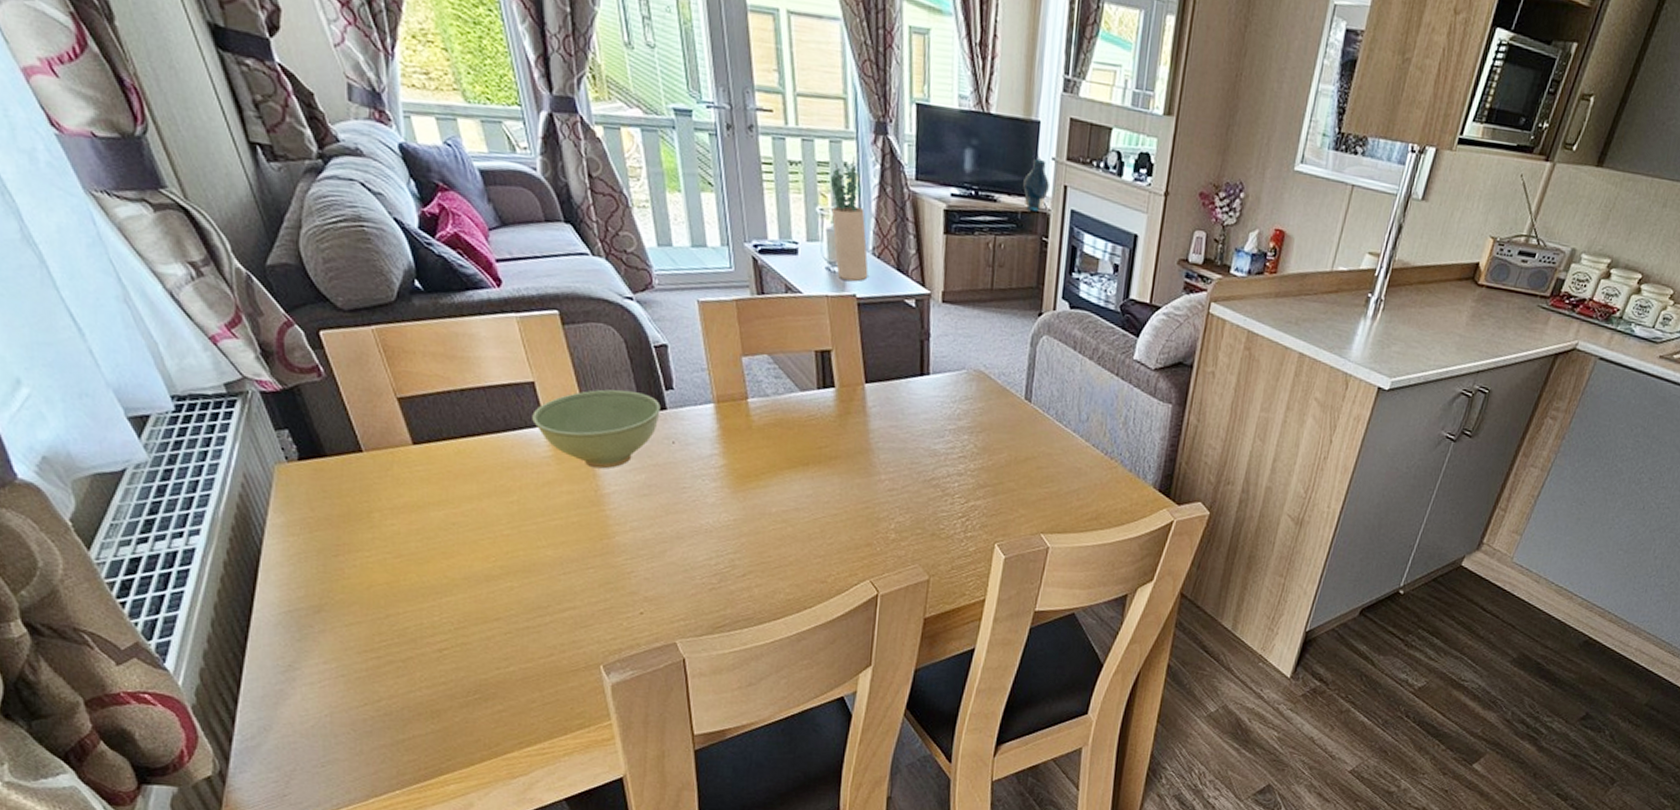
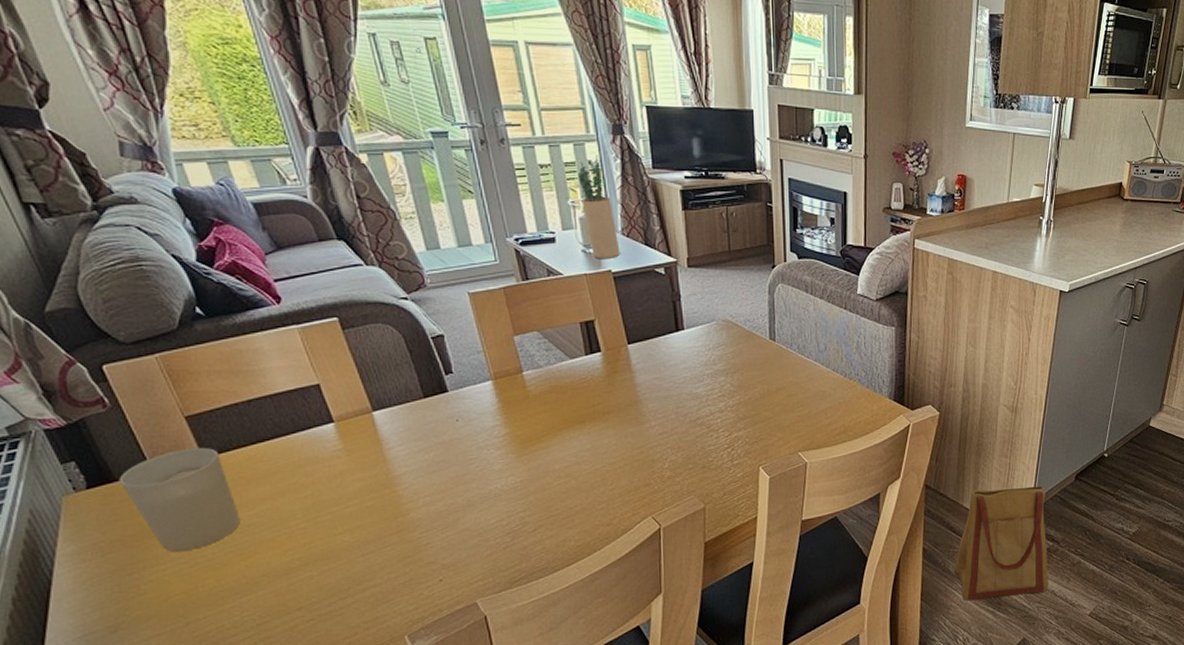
candle holder: none [329,432,445,541] -> present [119,447,240,552]
bowl: present [532,389,661,469] -> none [320,379,442,454]
vase: present [1023,158,1050,211] -> none [745,140,767,183]
shopping bag: none [1200,608,1321,739] -> present [954,486,1049,601]

